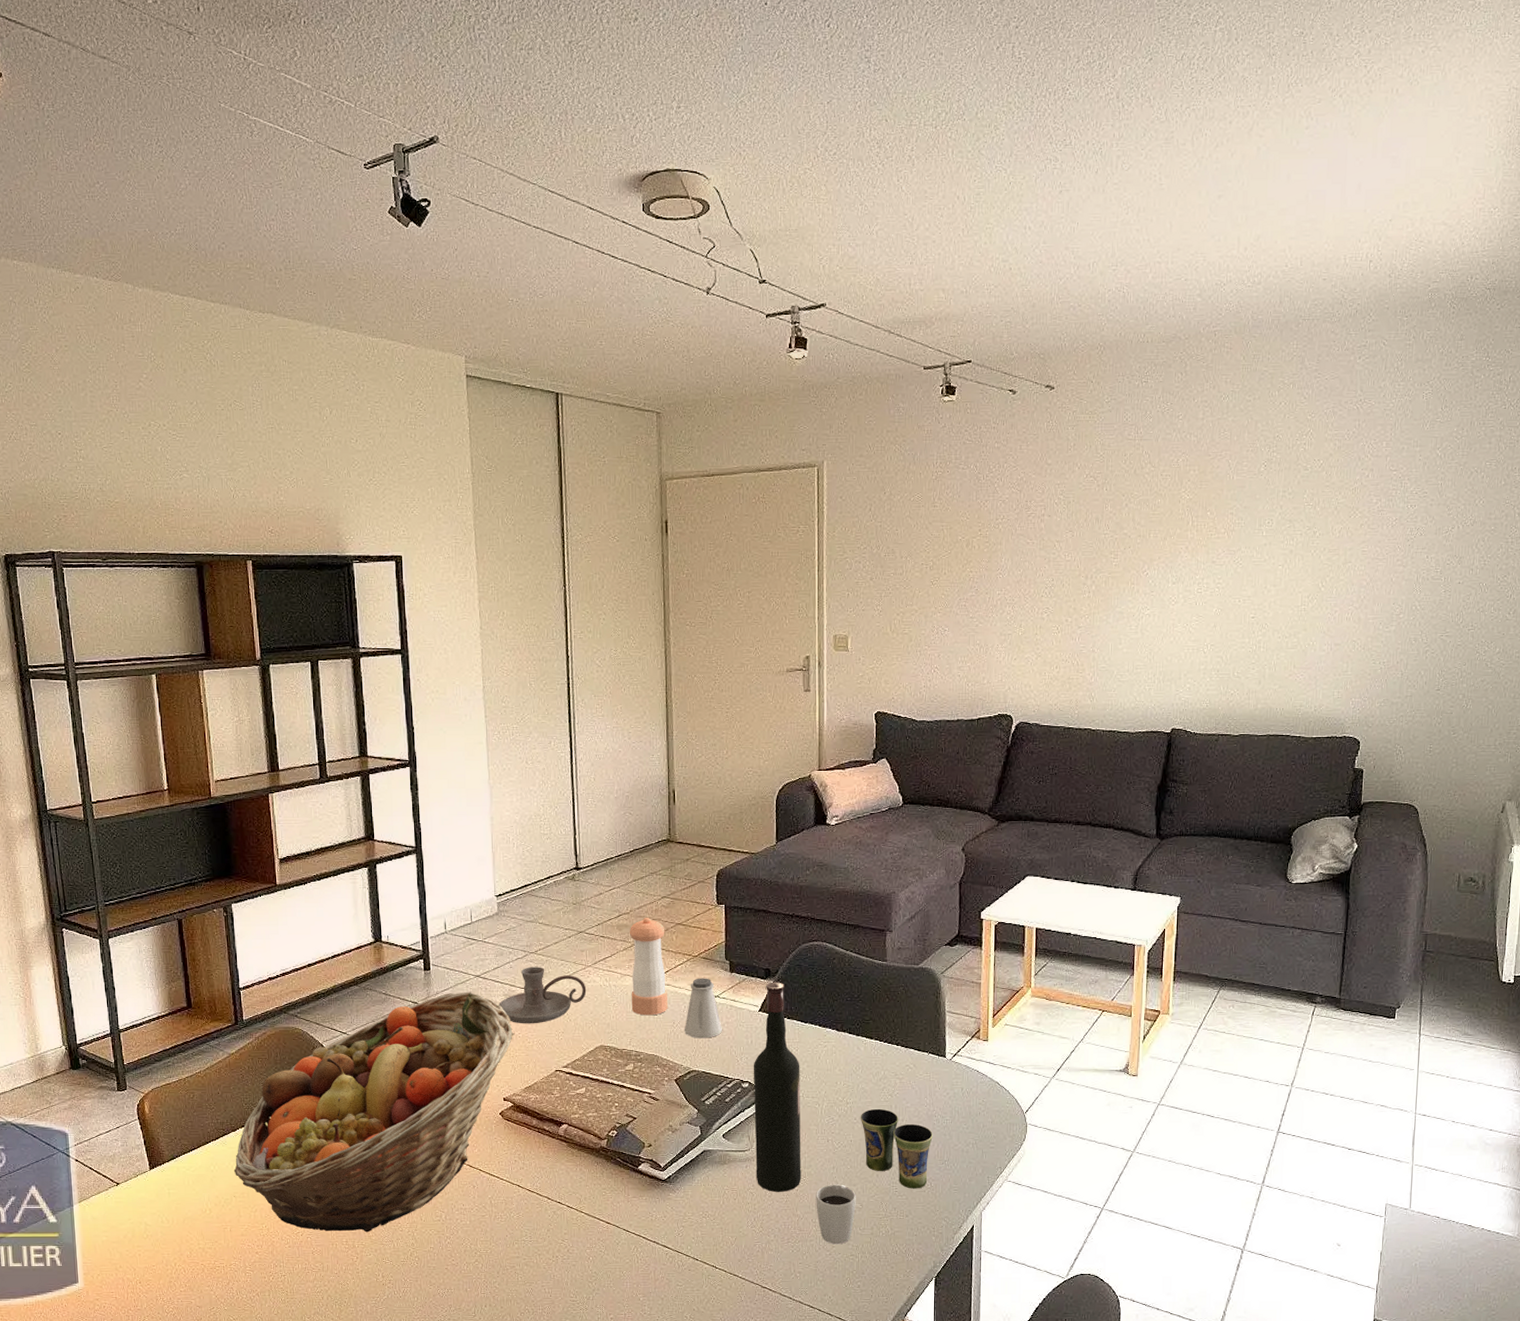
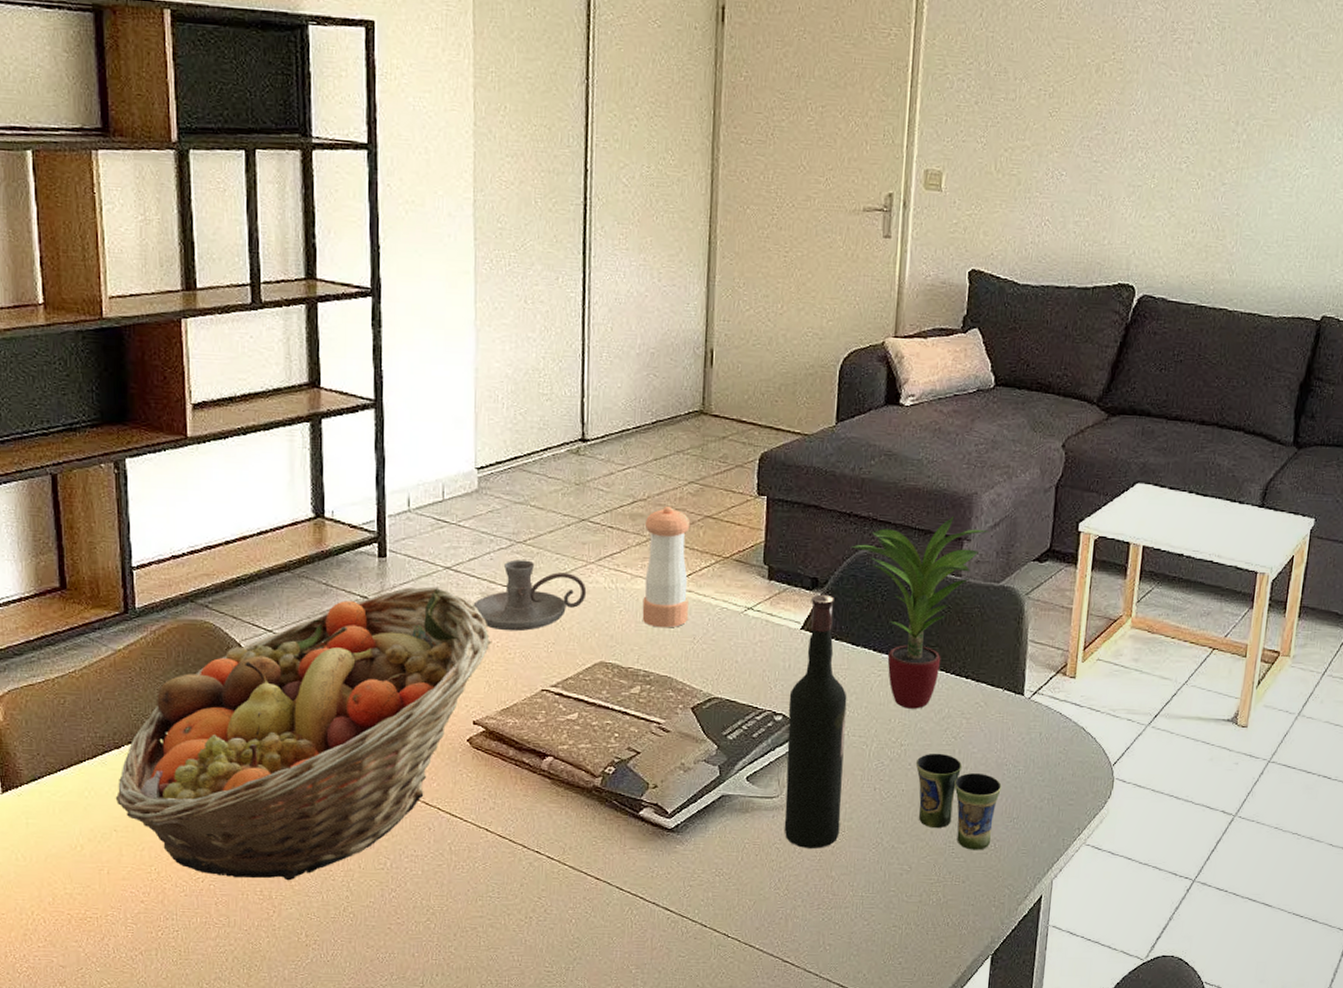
saltshaker: present [685,978,723,1039] -> none [707,584,755,659]
potted plant: none [794,912,908,1073] -> present [850,515,990,709]
cup: present [816,1184,856,1245] -> none [855,841,904,913]

